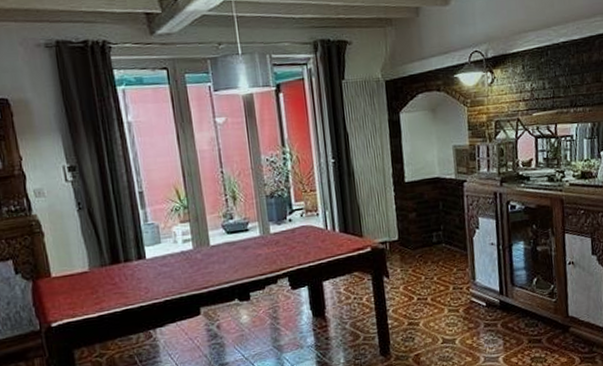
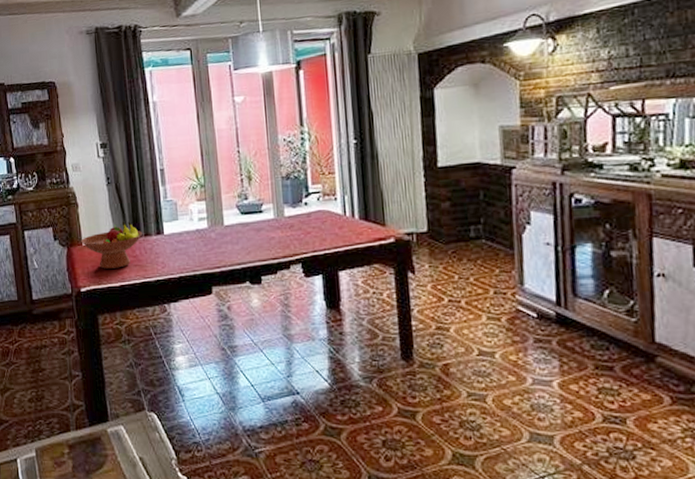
fruit bowl: none [49,247,122,300] -> present [81,221,143,269]

